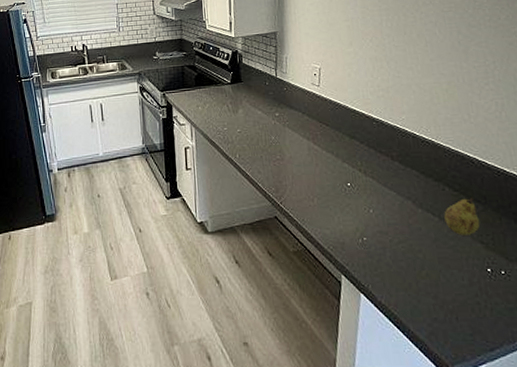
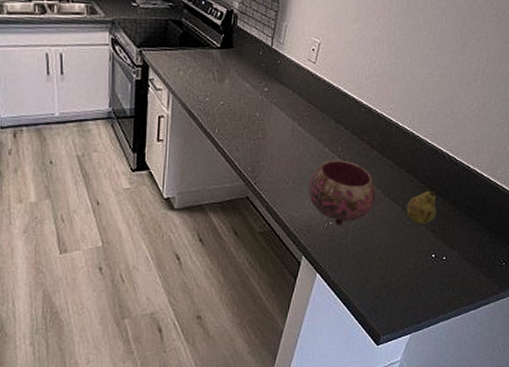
bowl: none [334,173,408,241] -> present [308,159,376,225]

